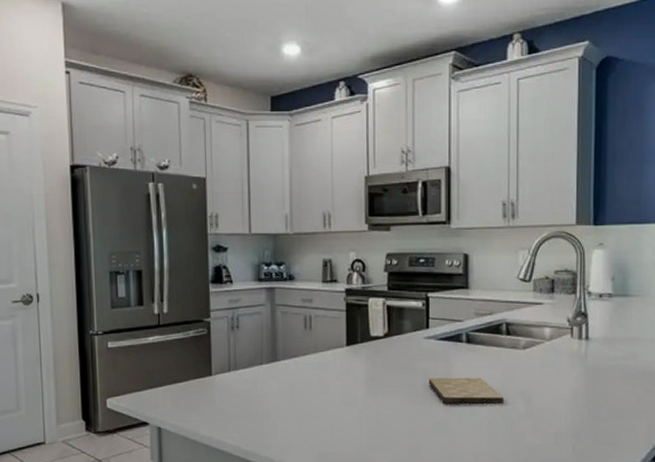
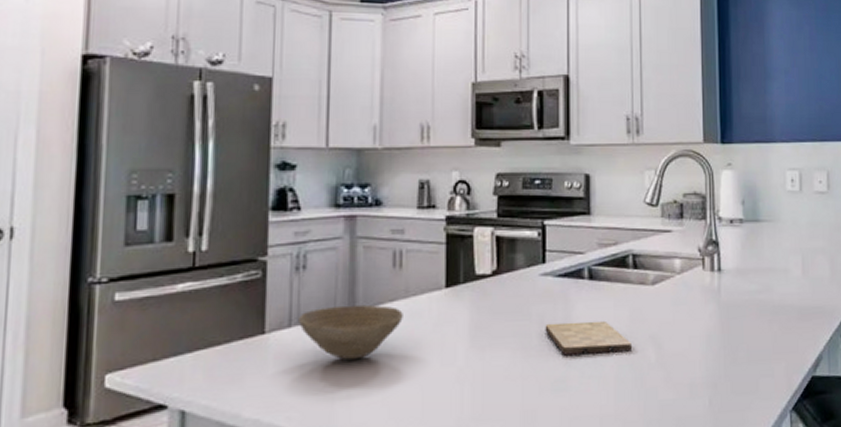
bowl: none [236,357,314,398] -> present [299,304,403,361]

